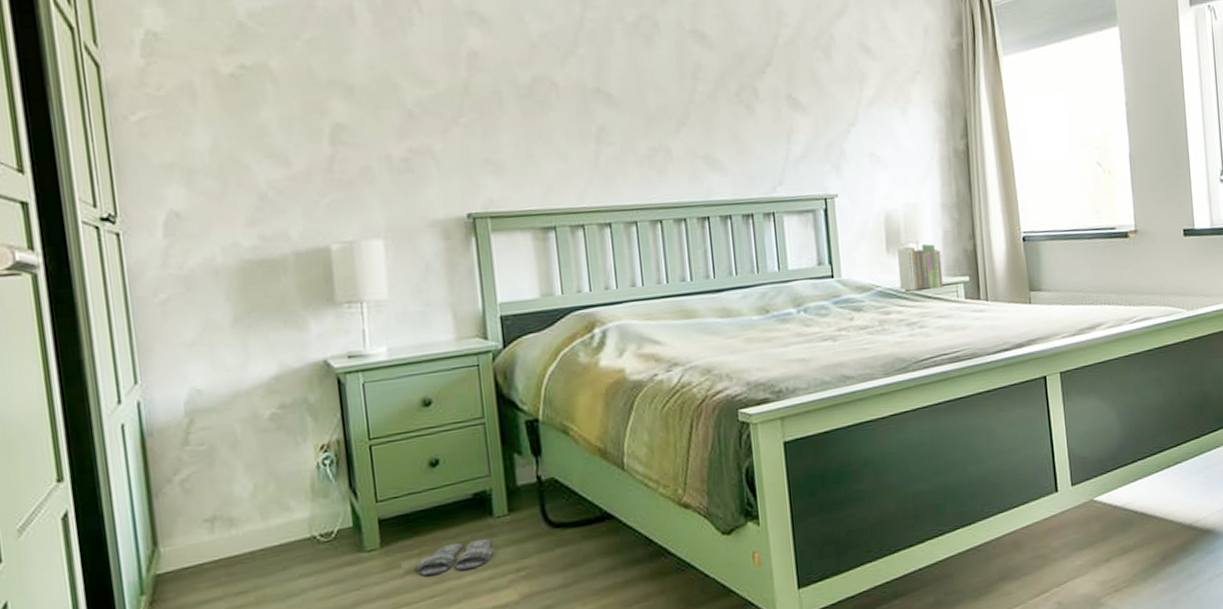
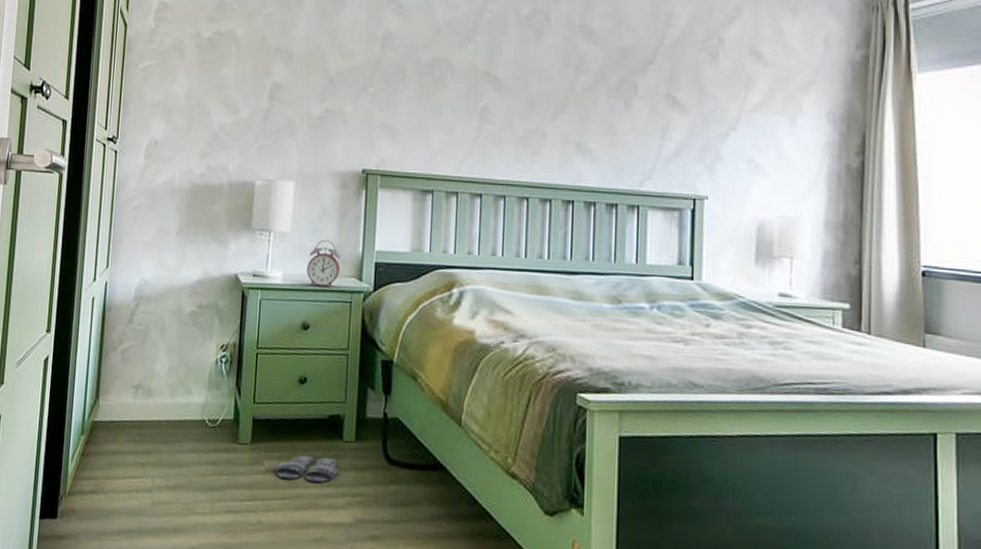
alarm clock: none [416,301,460,356] -> present [307,240,341,287]
books: present [897,244,943,291] -> none [767,260,818,311]

